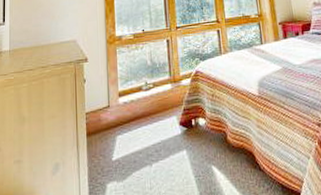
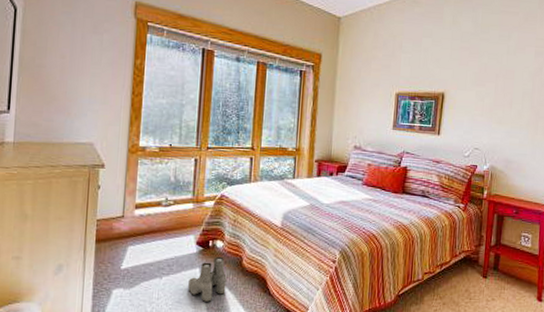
boots: none [178,134,216,186] -> present [188,256,227,302]

